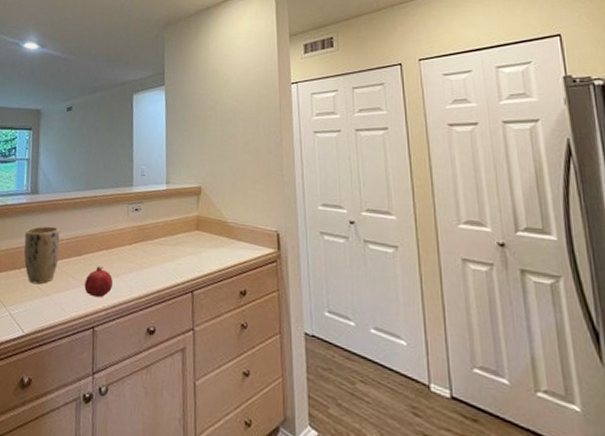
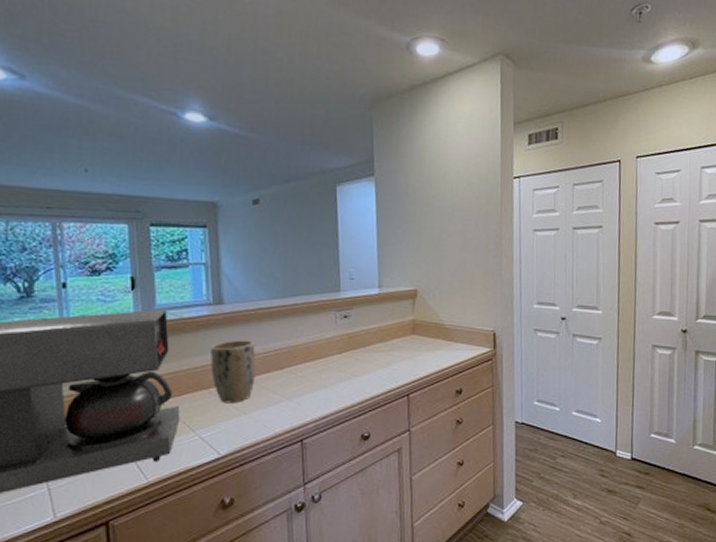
fruit: present [84,266,114,298] -> none [289,378,323,411]

